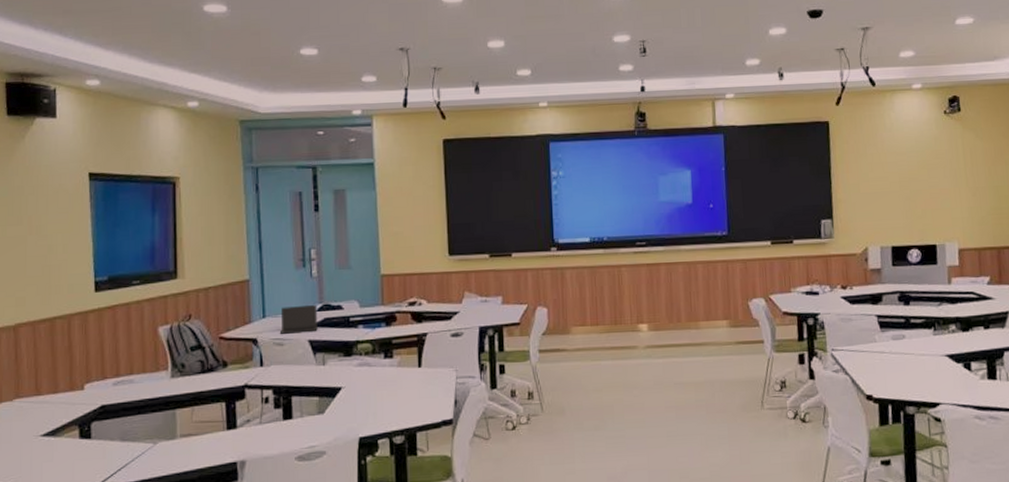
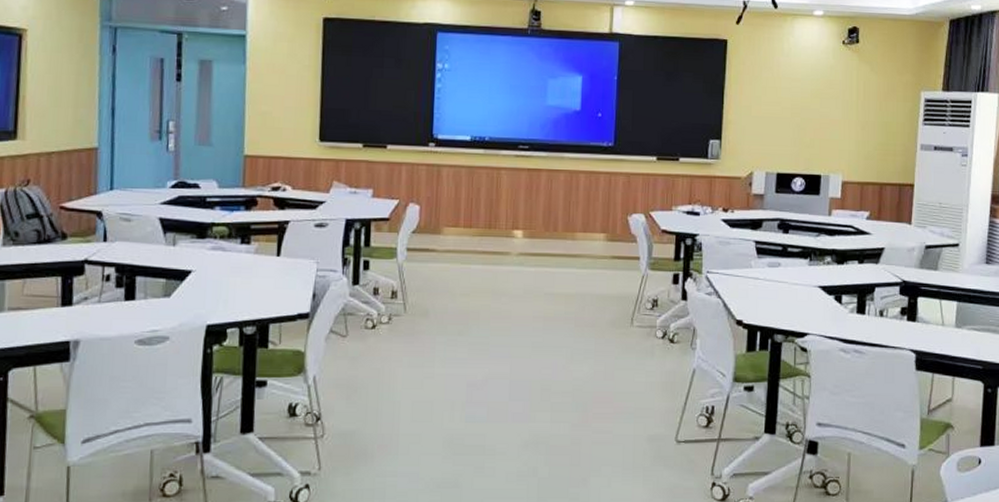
laptop: present [280,304,318,334] -> none [129,180,172,210]

